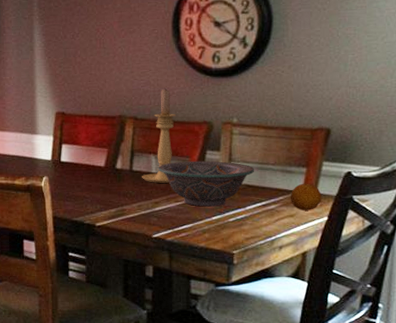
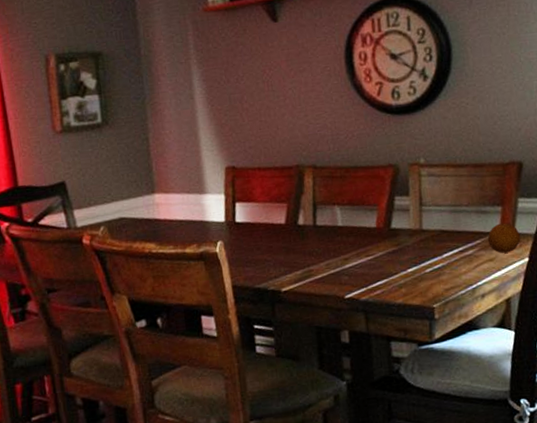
candle holder: present [142,88,177,184] -> none [327,130,359,238]
decorative bowl: present [157,160,255,207] -> none [343,207,448,259]

